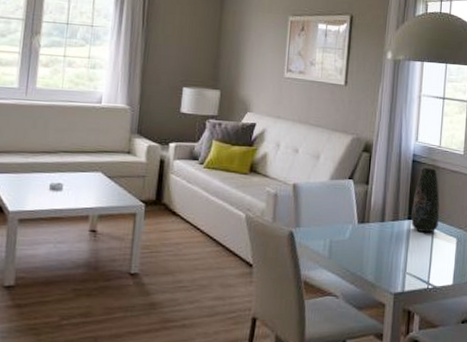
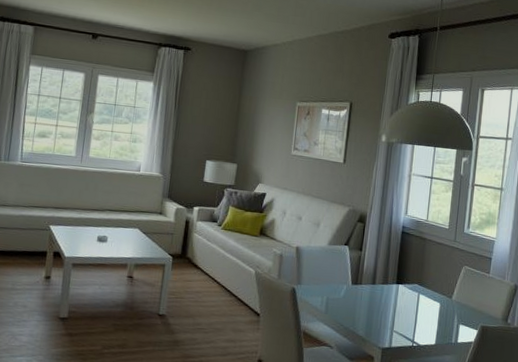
vase: present [411,167,440,233] -> none [399,238,426,297]

